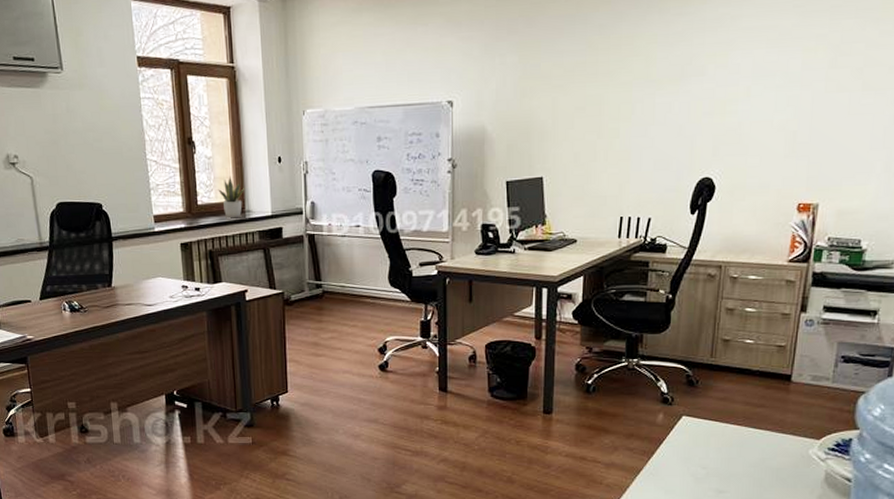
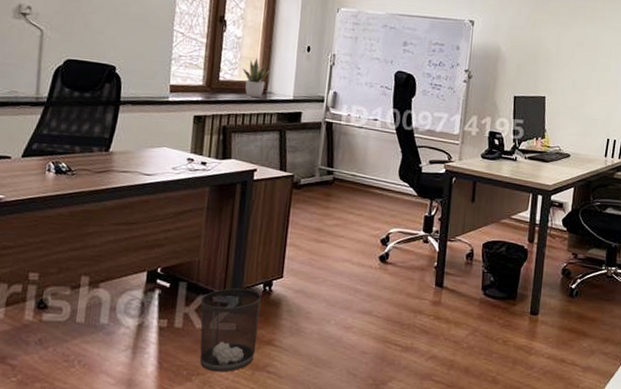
waste bin: none [216,405,273,481] -> present [199,288,261,372]

